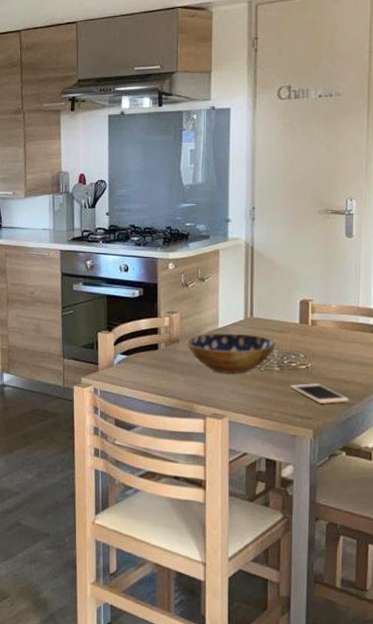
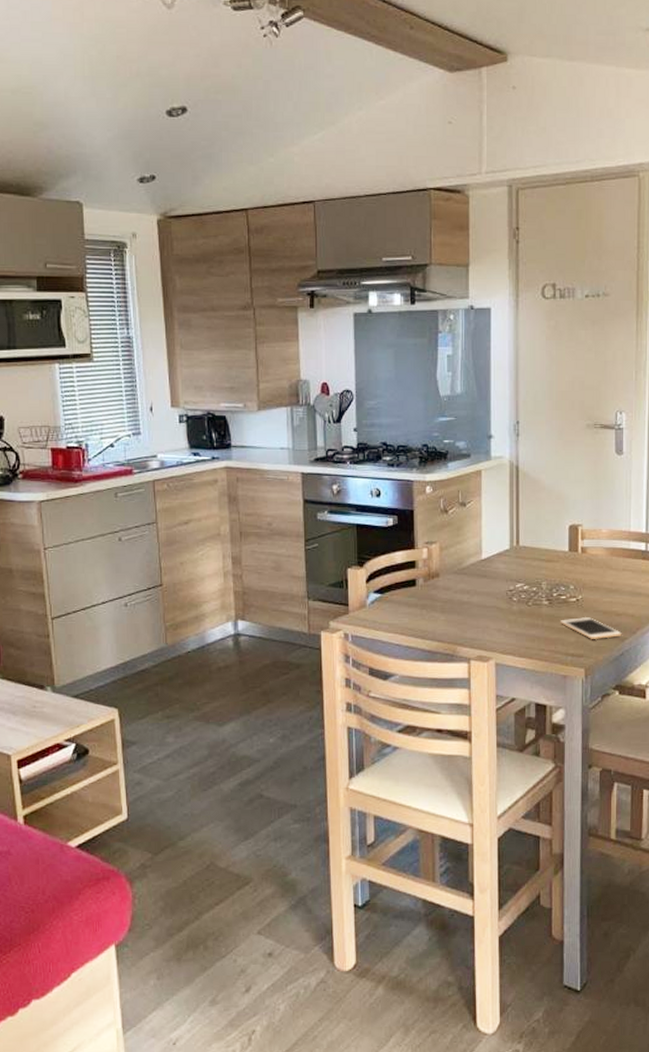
bowl: present [186,333,277,375] -> none [447,564,545,611]

